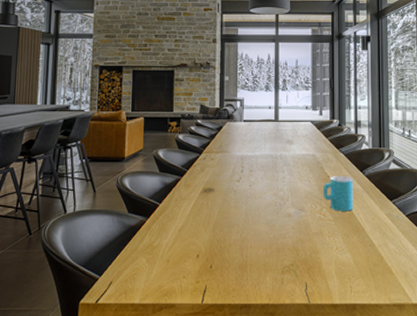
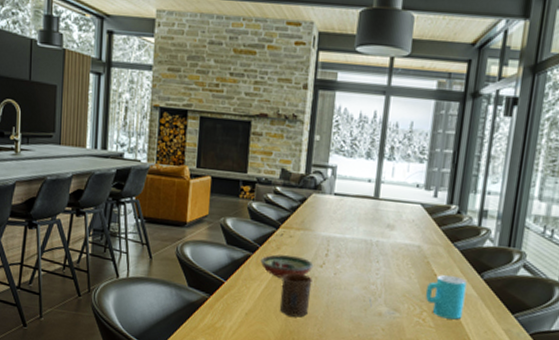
decorative bowl: none [188,176,232,195] -> present [260,254,314,278]
cup: none [207,189,232,227] -> present [279,273,312,317]

